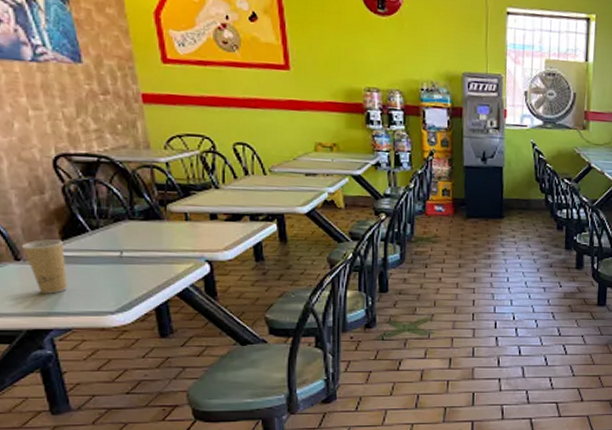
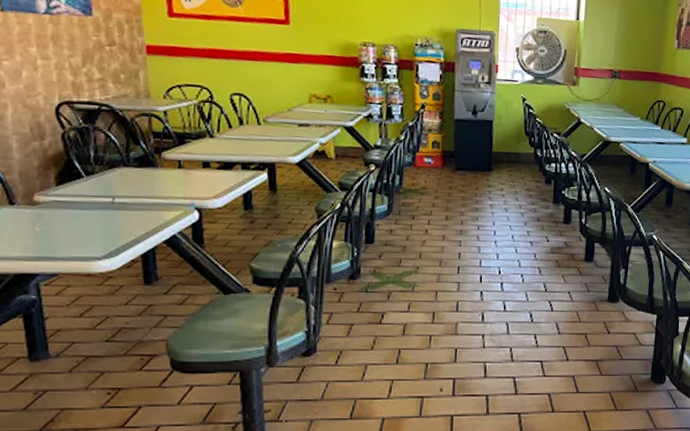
paper cup: present [21,239,68,294] -> none [16,184,59,238]

